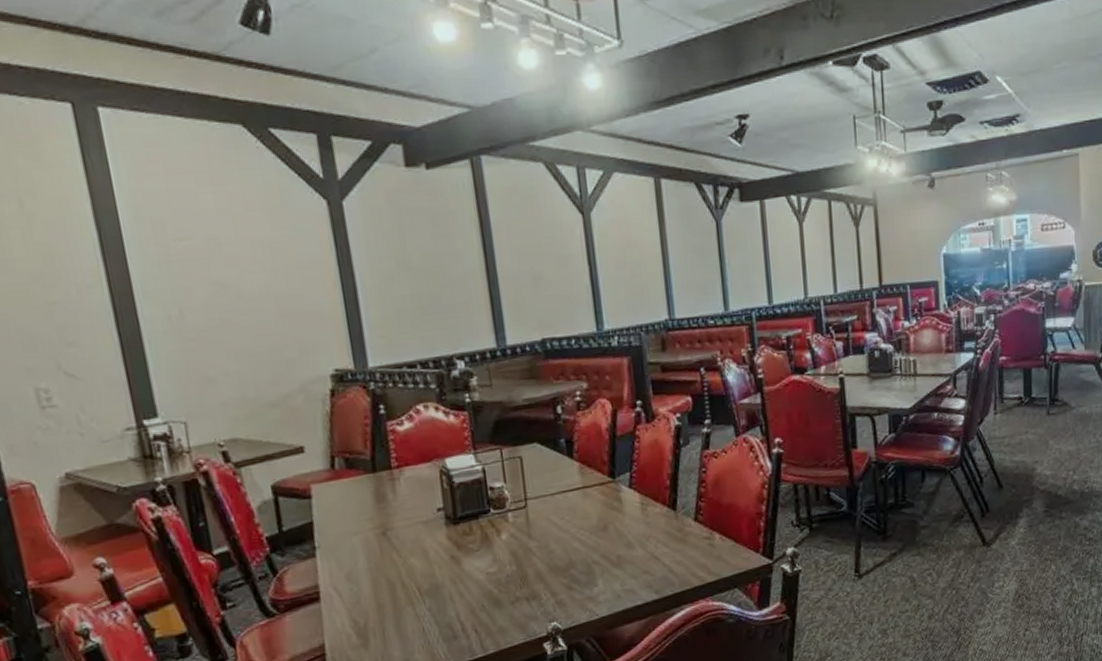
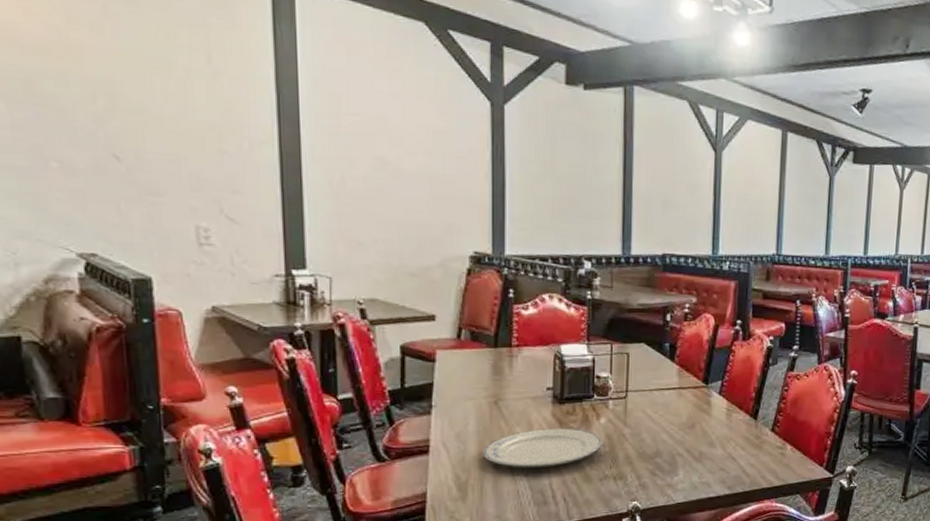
plate: none [378,549,508,603] -> present [483,428,602,467]

